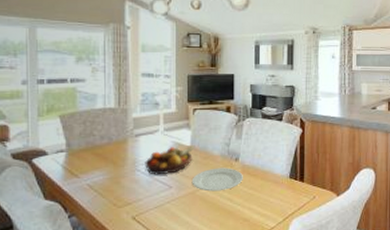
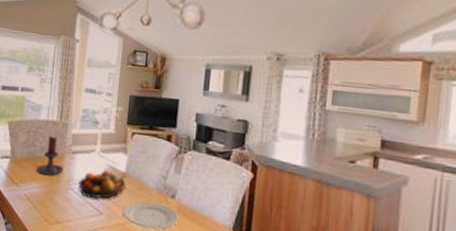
candle holder: none [98,123,127,162] -> present [36,136,63,176]

